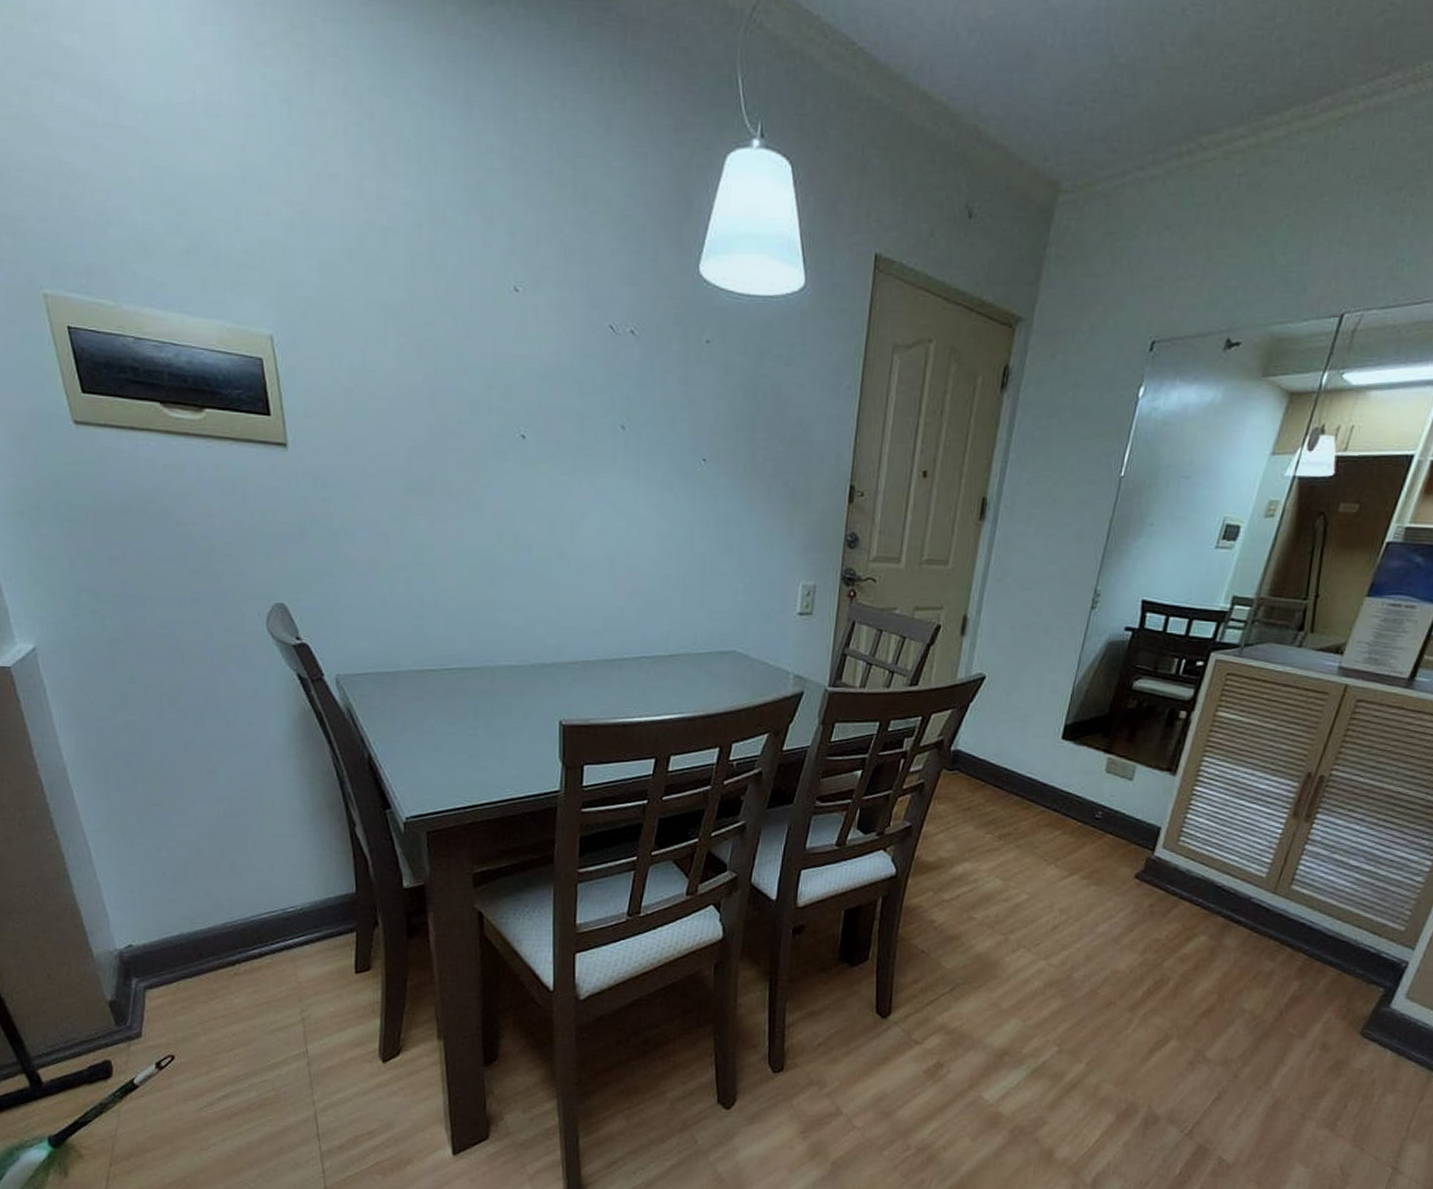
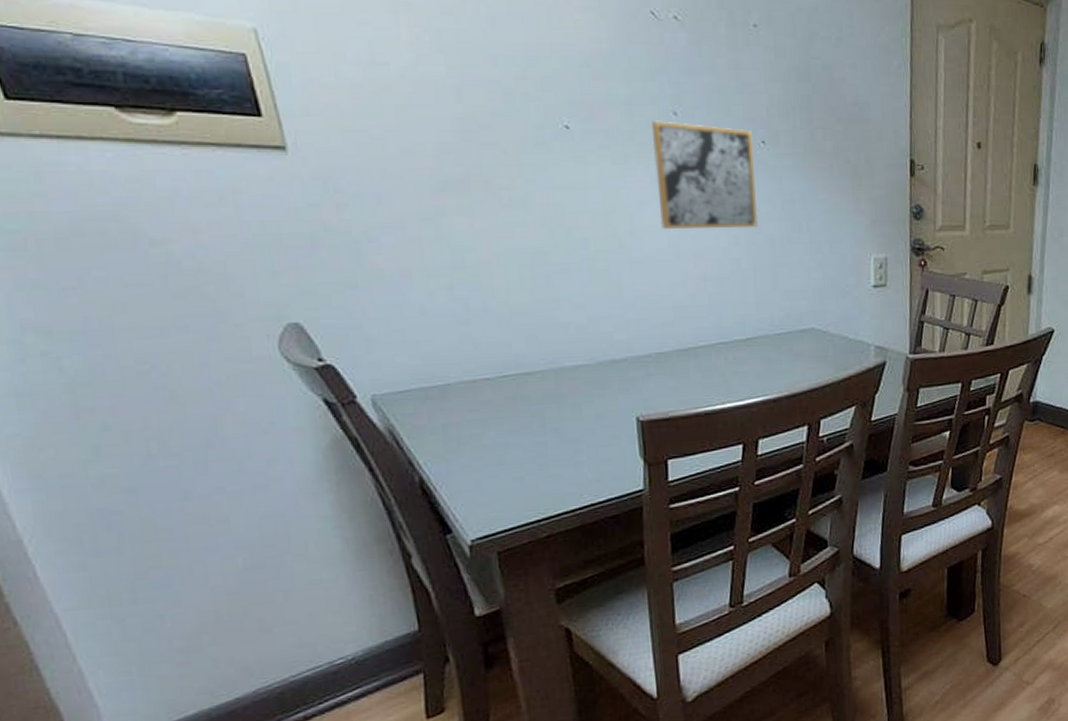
wall art: none [599,433,694,546] -> present [652,121,759,229]

